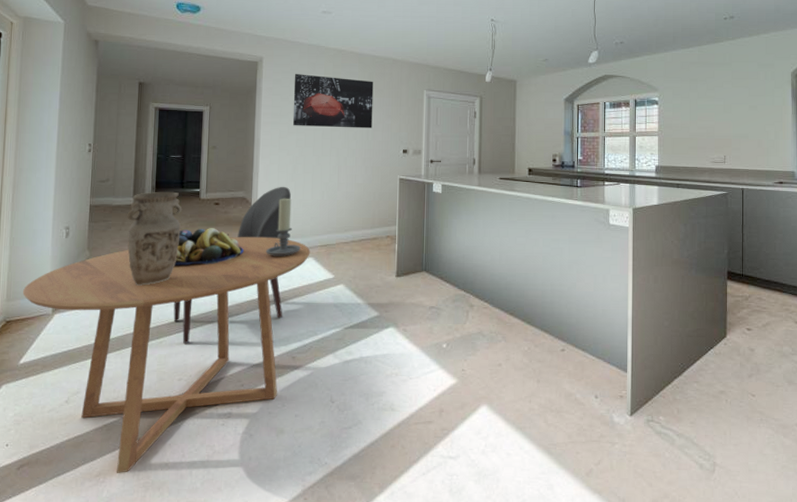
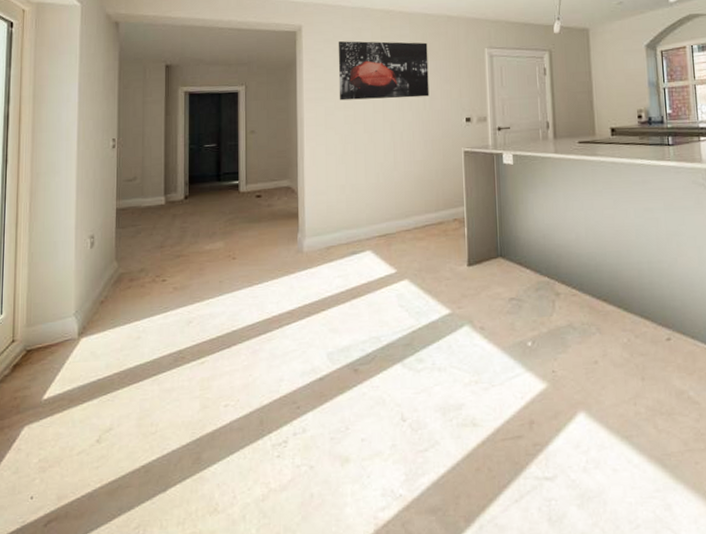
dining table: present [23,236,310,473] -> none [45,230,368,523]
vase: present [127,191,182,286] -> none [158,186,220,298]
chair: present [173,186,291,344] -> none [215,170,342,362]
fruit bowl: present [173,228,243,266] -> none [213,224,291,273]
candle holder: present [266,198,301,257] -> none [317,183,357,253]

